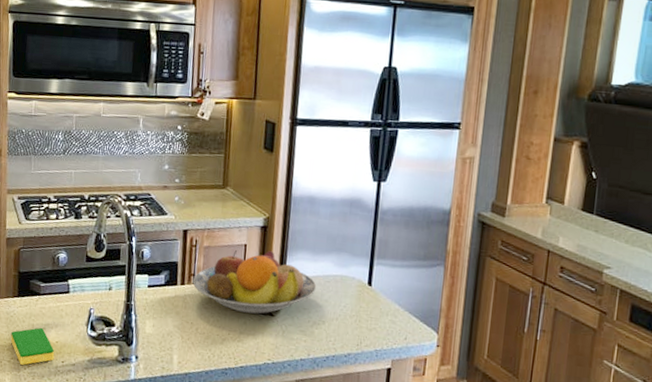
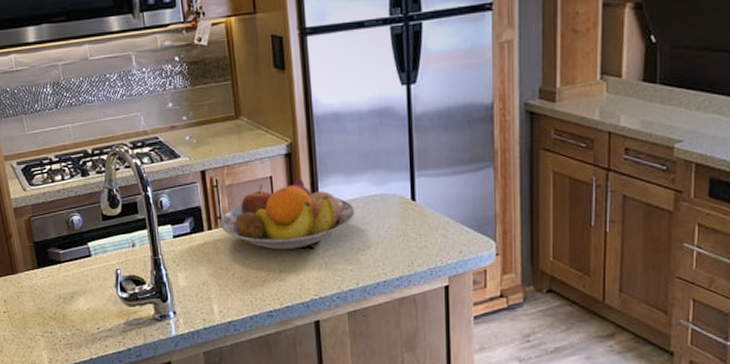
dish sponge: present [10,327,55,365] -> none [38,296,89,337]

